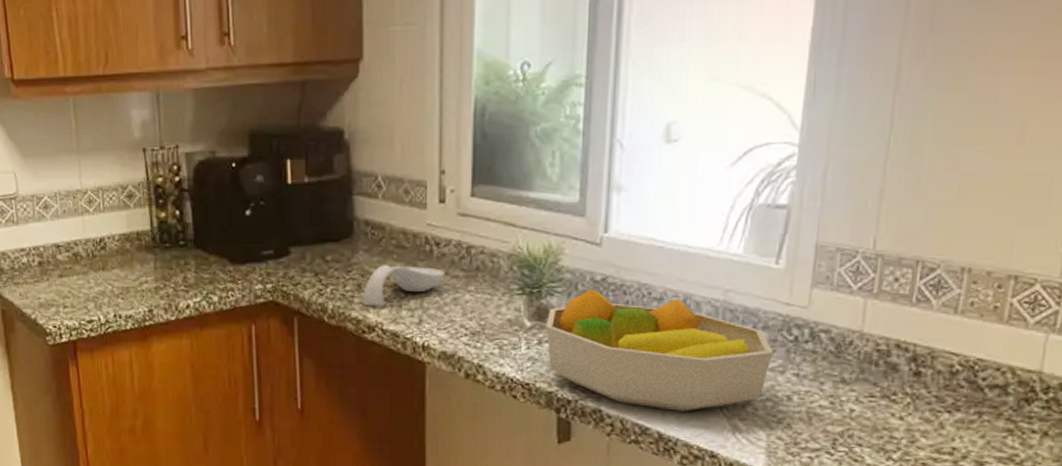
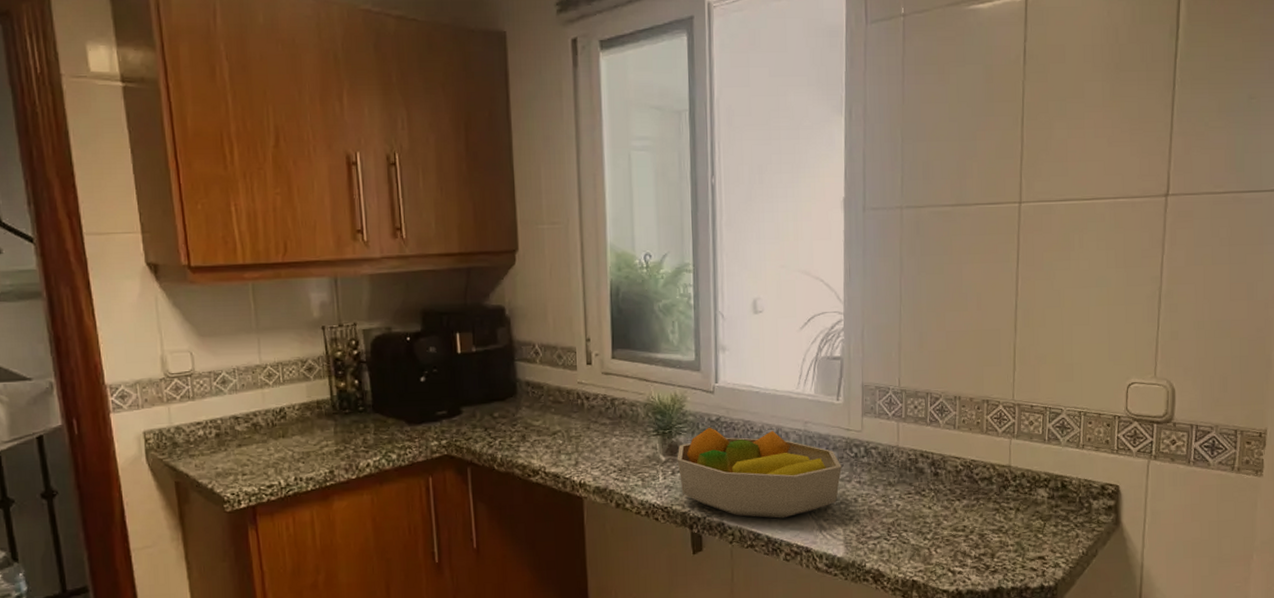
spoon rest: present [363,265,446,307] -> none [527,417,595,453]

